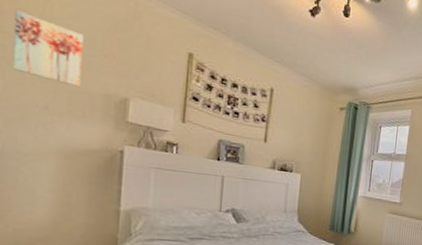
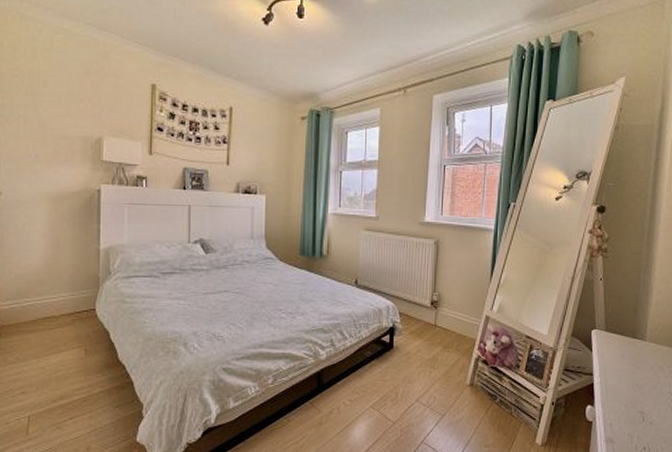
wall art: present [12,10,84,88] -> none [10,70,63,134]

